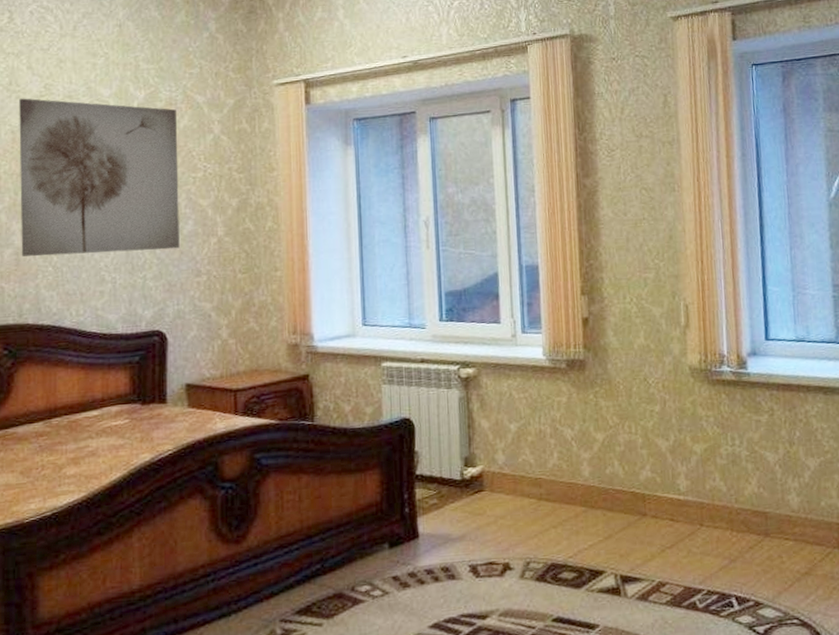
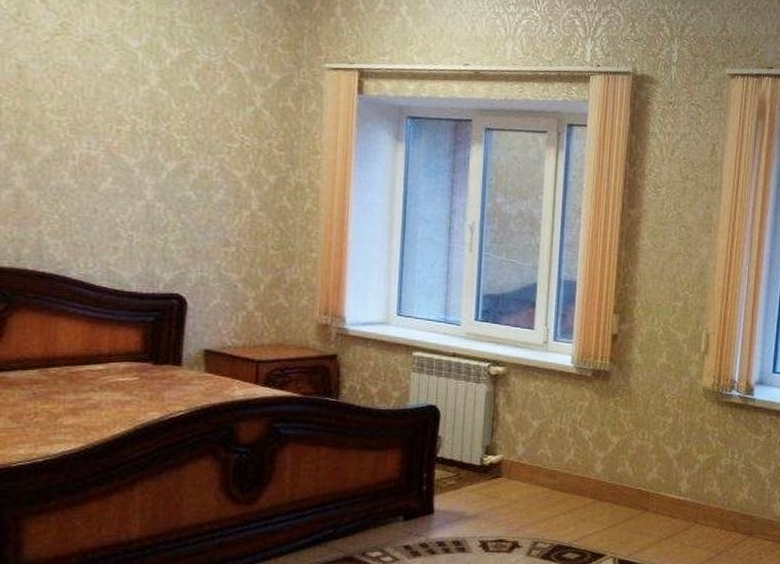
wall art: present [19,98,180,257] -> none [22,32,214,216]

